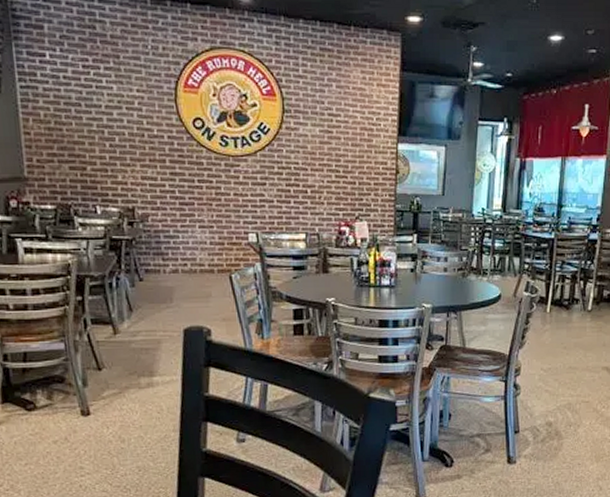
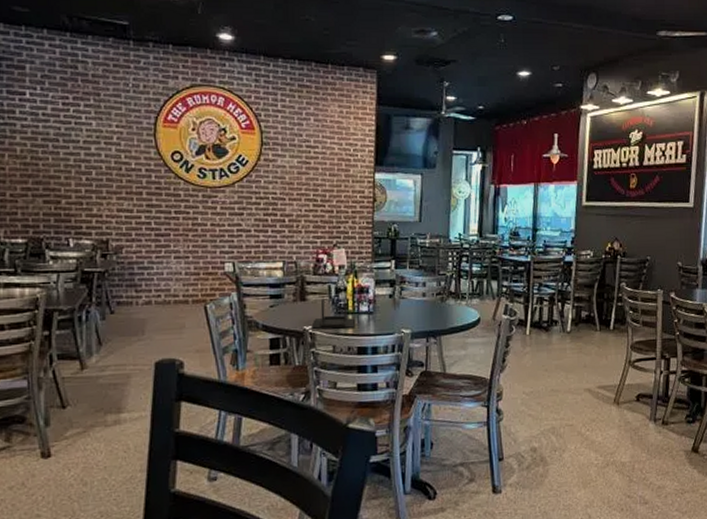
napkin holder: none [334,270,377,302] -> present [311,298,355,329]

